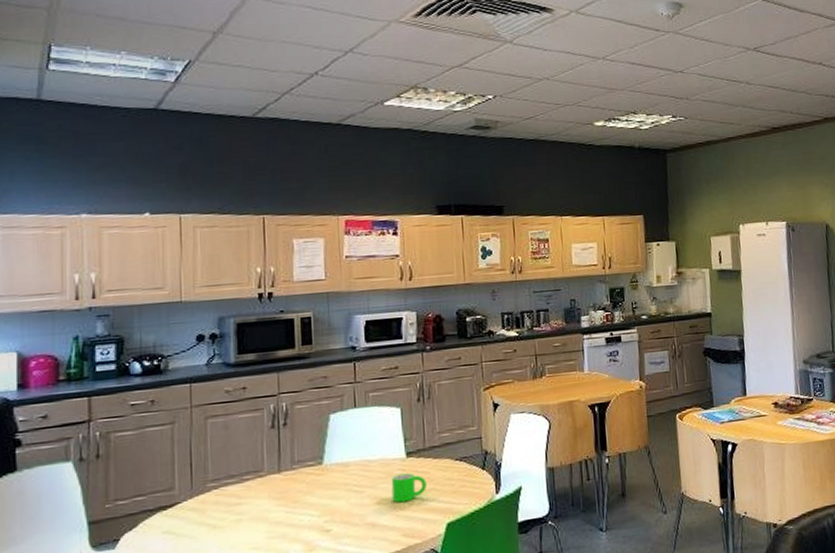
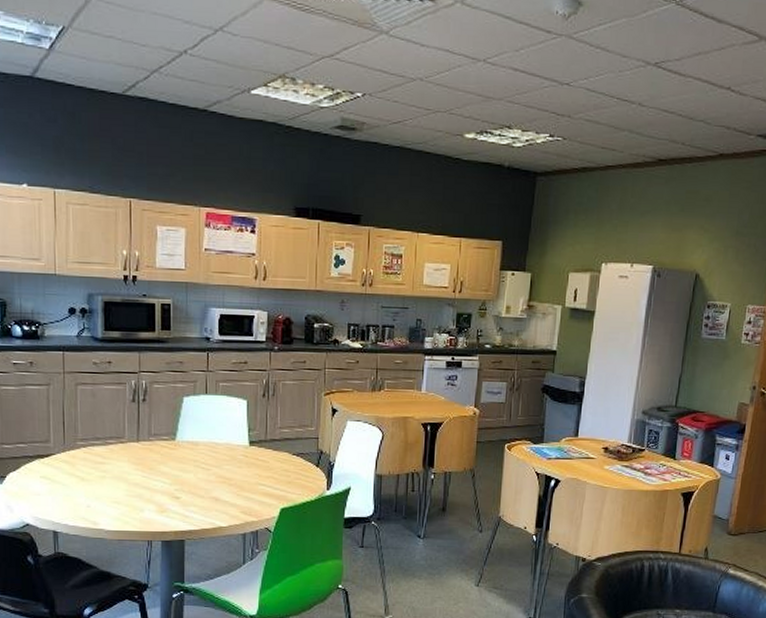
mug: present [391,472,427,503] -> none [234,459,265,484]

